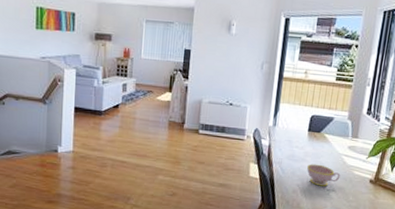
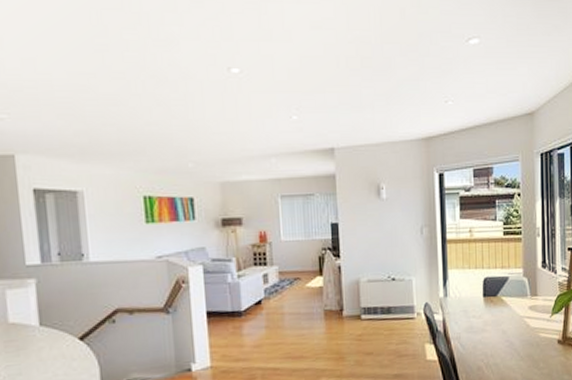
teacup: present [307,164,340,186] -> none [489,332,526,357]

